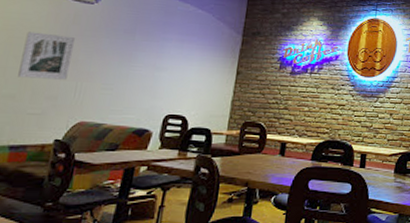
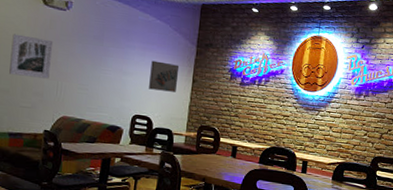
wall art: none [185,53,222,87] -> present [149,60,180,92]

